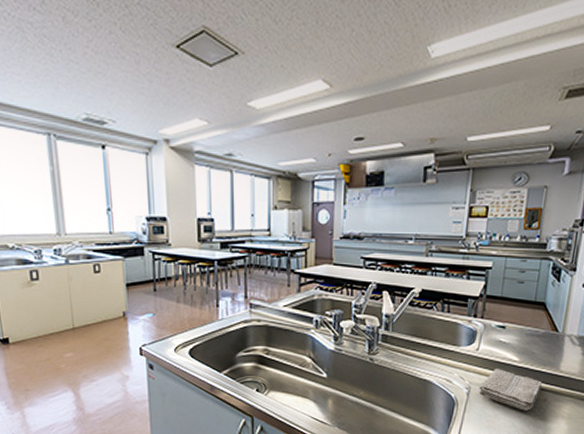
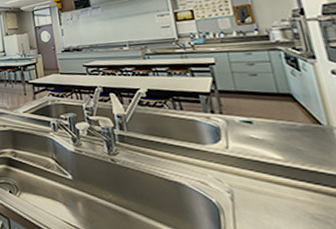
washcloth: present [478,369,542,411] -> none [242,169,328,222]

